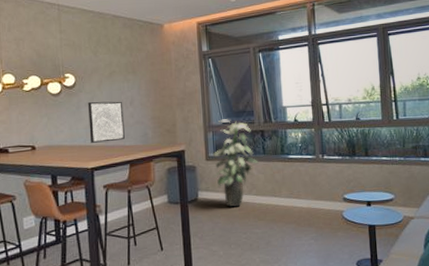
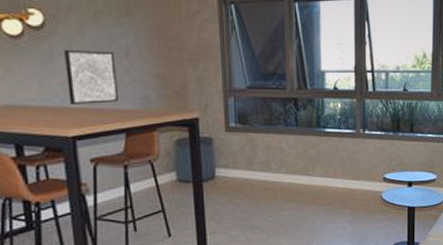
indoor plant: present [212,119,259,207] -> none [234,82,290,187]

